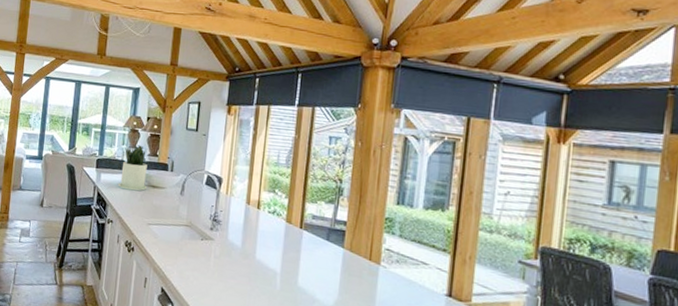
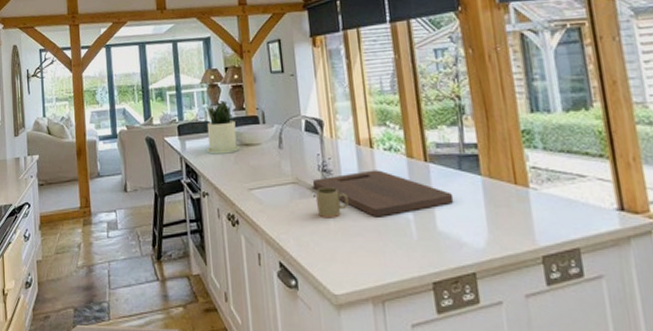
cutting board: none [202,225,317,267] -> present [312,170,454,217]
mug: none [202,233,231,260] -> present [315,187,350,218]

